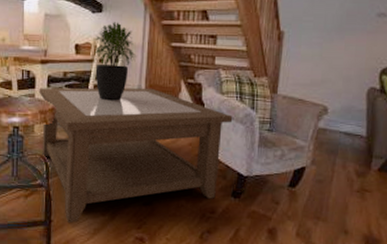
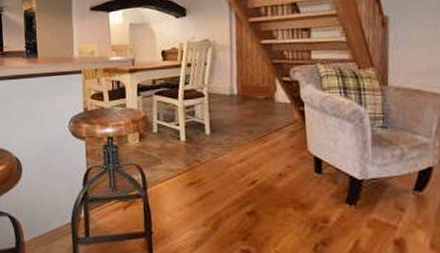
coffee table: present [39,87,233,223] -> none [129,89,339,234]
potted plant: present [93,22,137,101] -> none [180,24,226,106]

